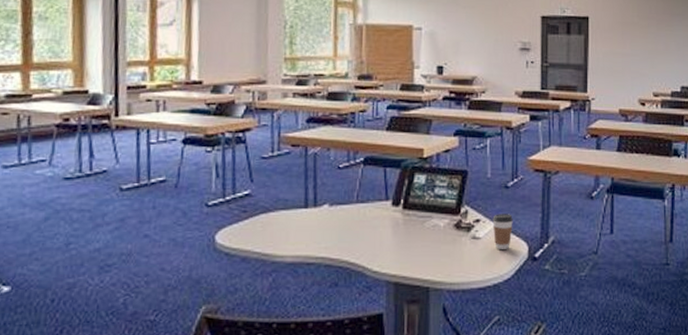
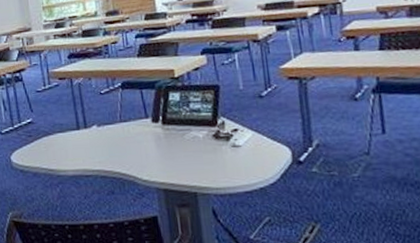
coffee cup: present [492,214,513,249] -> none [250,121,273,155]

